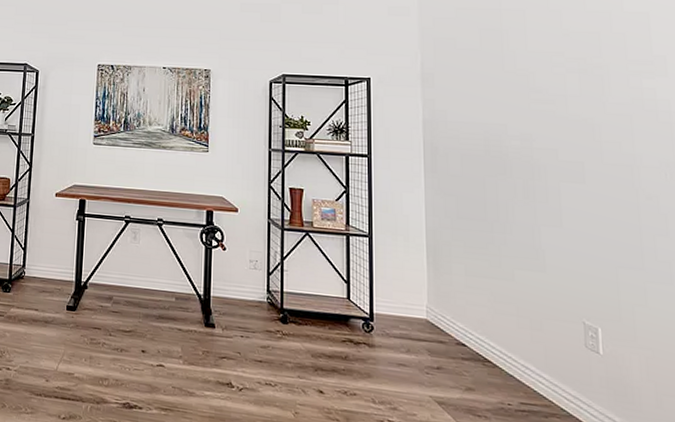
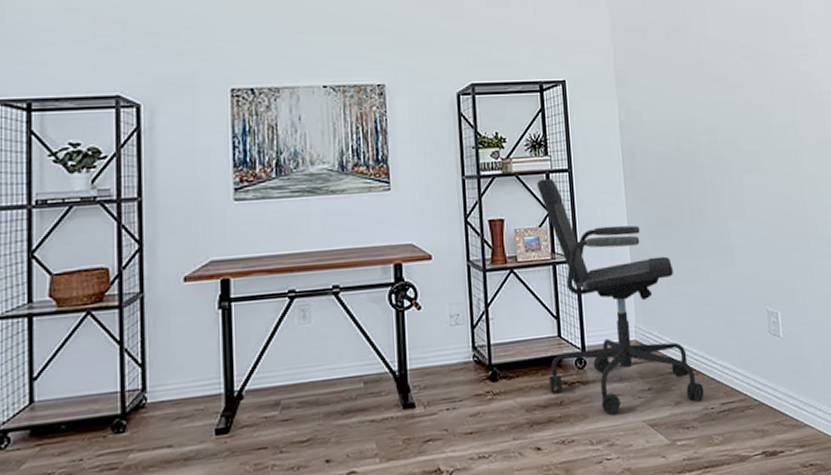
office chair: none [336,160,501,395] -> present [537,178,704,415]

